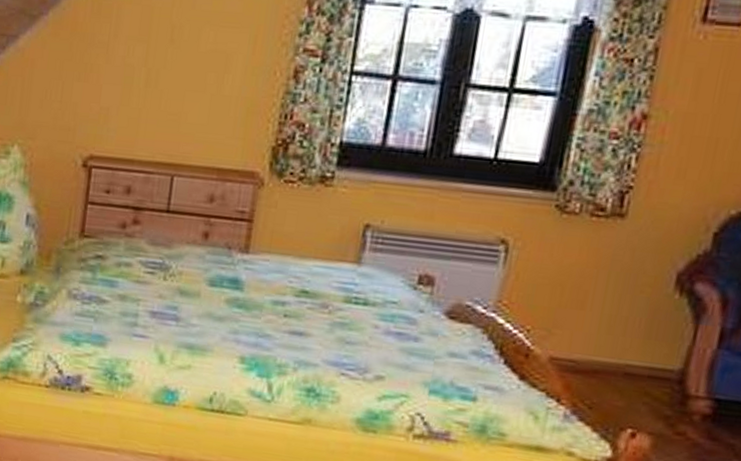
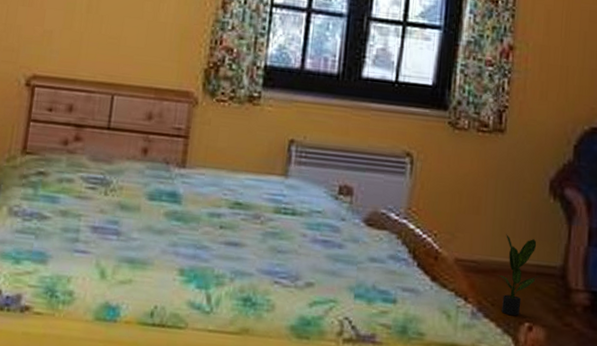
potted plant: none [599,332,654,421] -> present [497,234,542,316]

